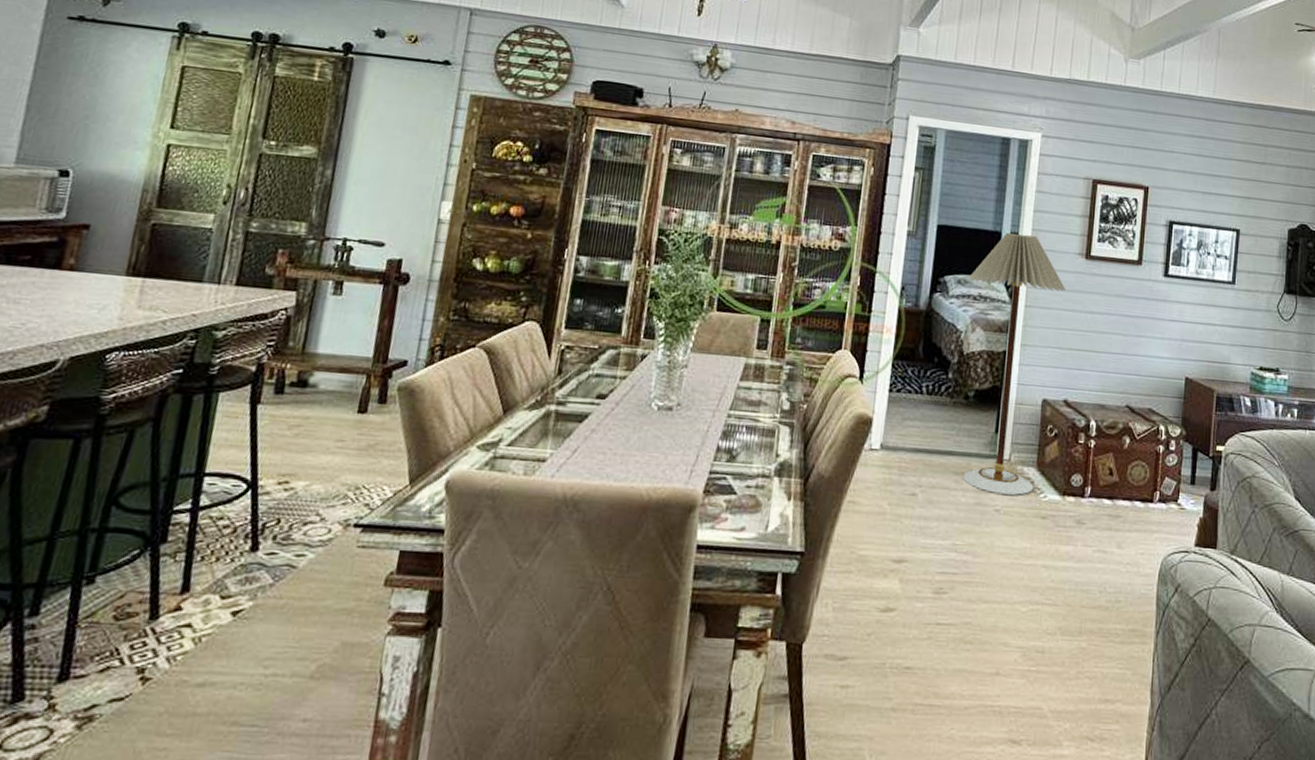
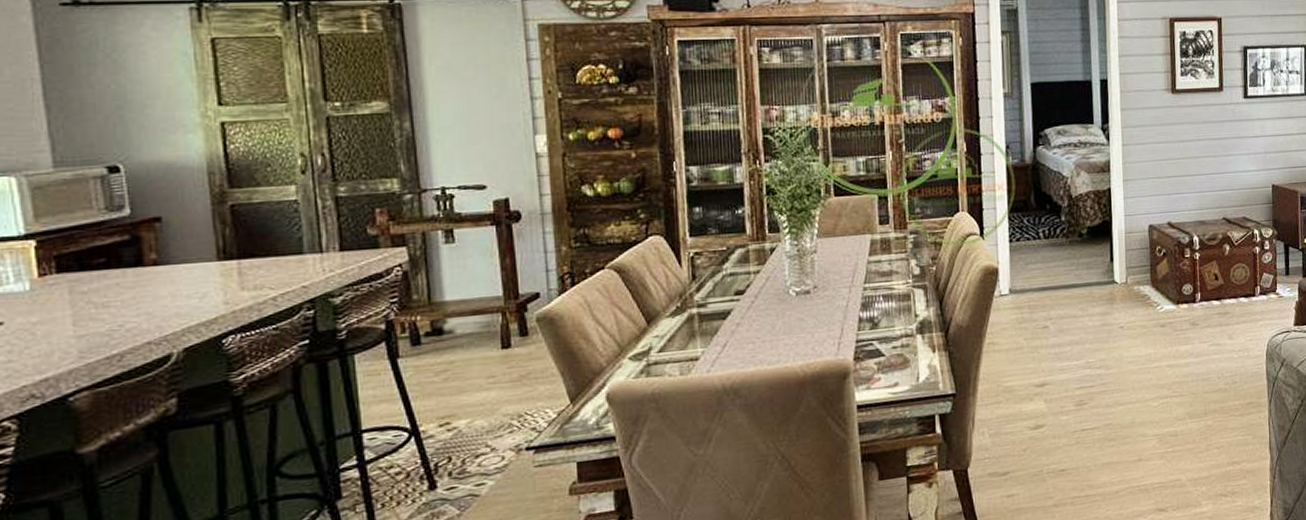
floor lamp: present [962,232,1066,495] -> none [1066,79,1157,314]

